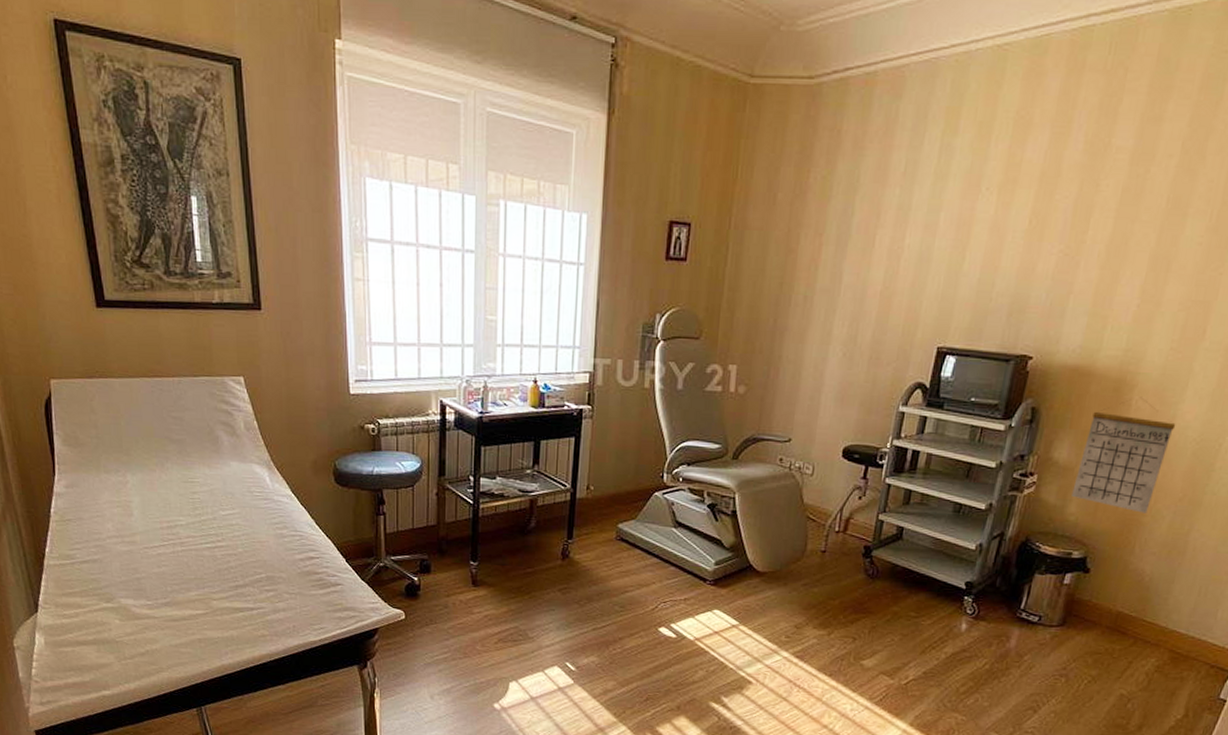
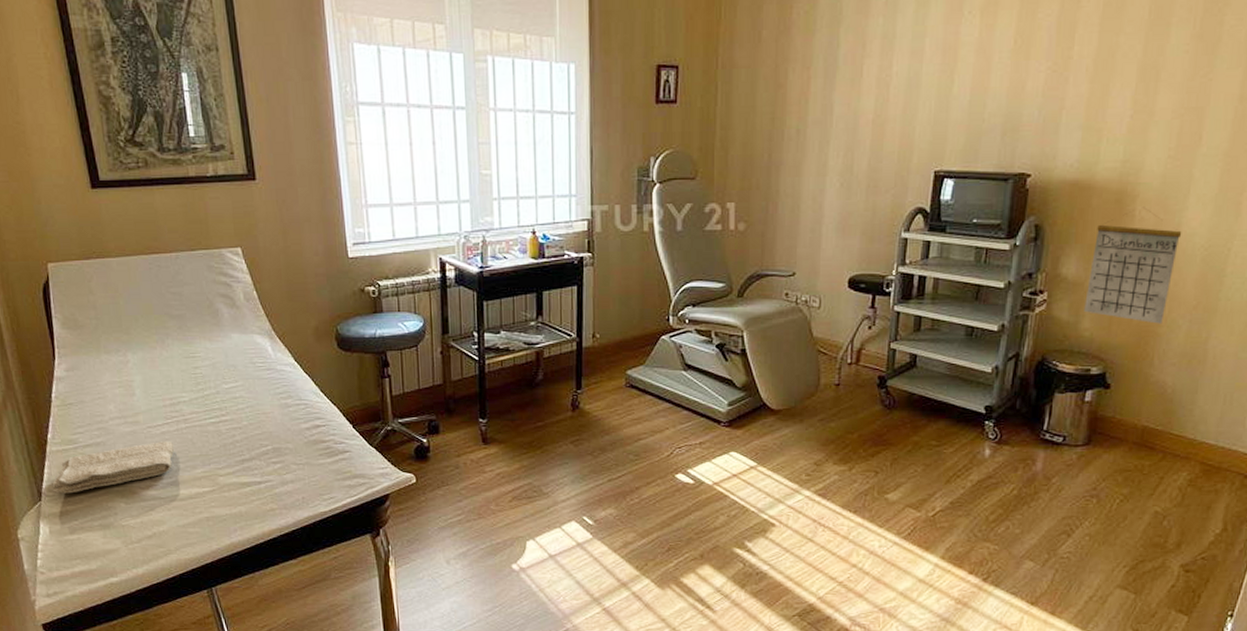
washcloth: none [48,562,170,607] -> present [52,441,175,494]

